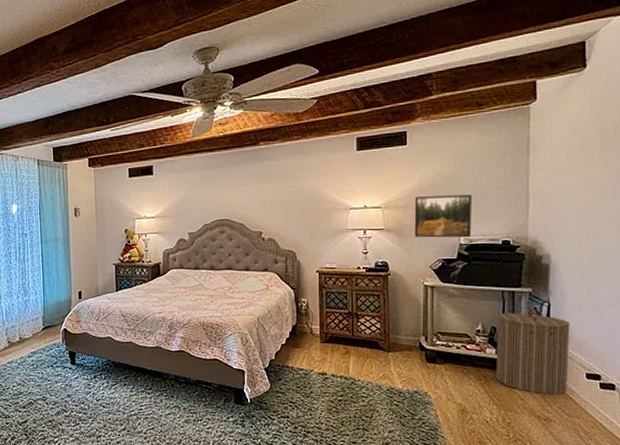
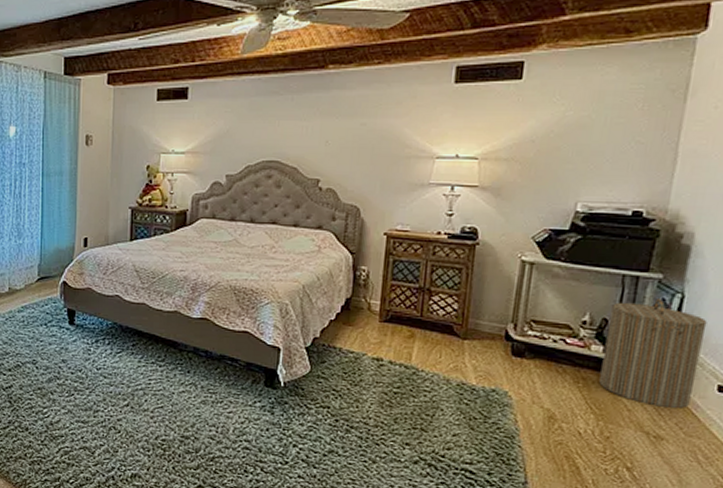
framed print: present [414,194,471,238] -> none [517,148,600,204]

